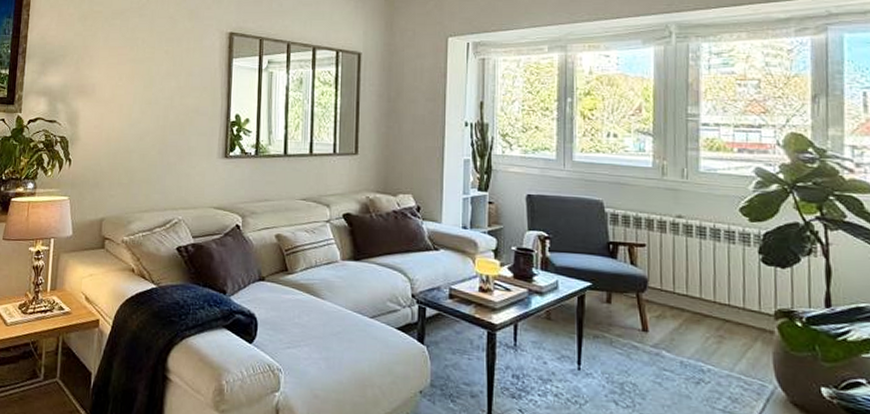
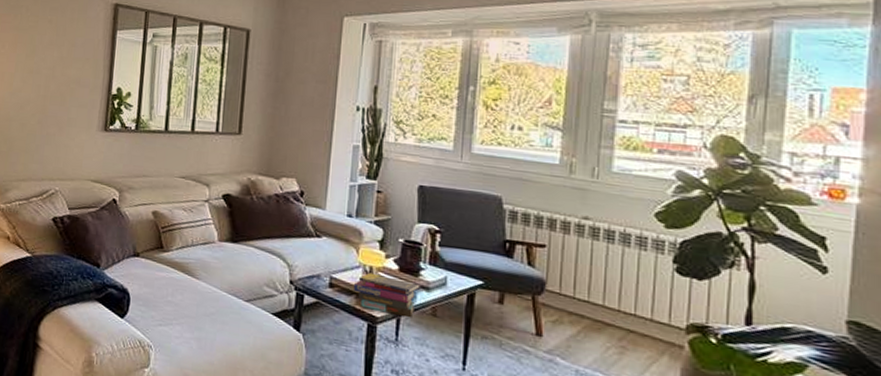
books: none [473,281,534,323] -> present [354,272,420,319]

